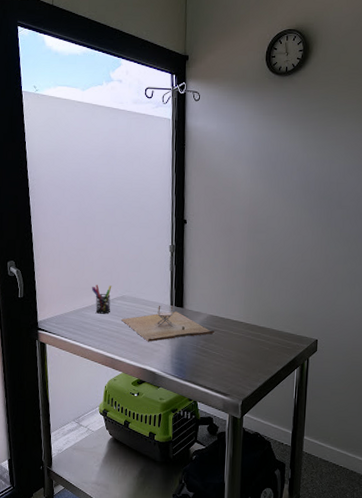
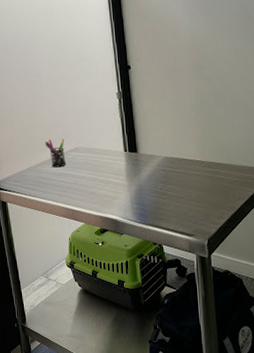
clipboard: present [121,304,215,342] -> none [78,151,172,190]

